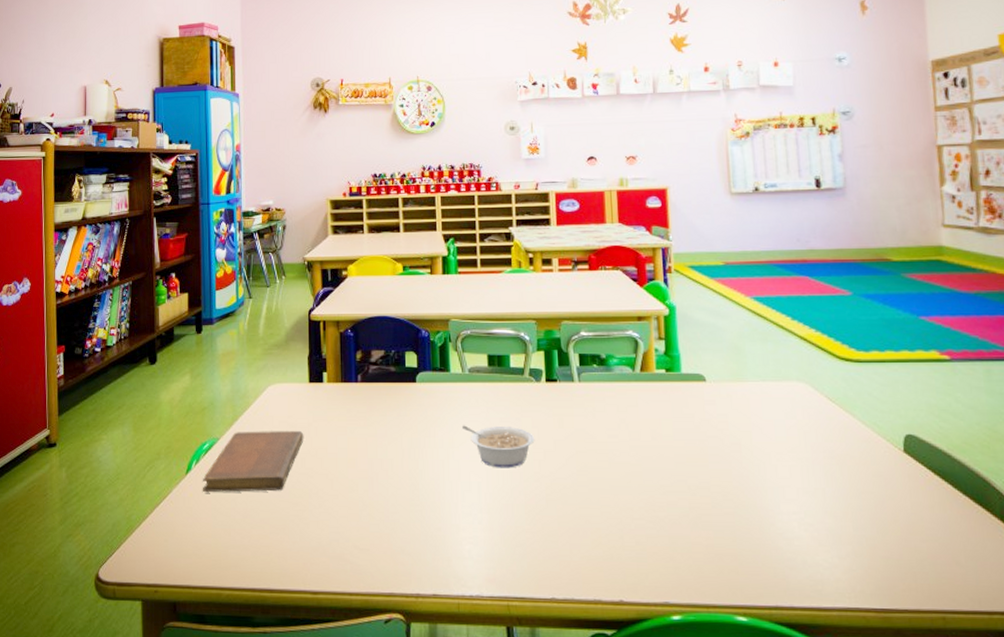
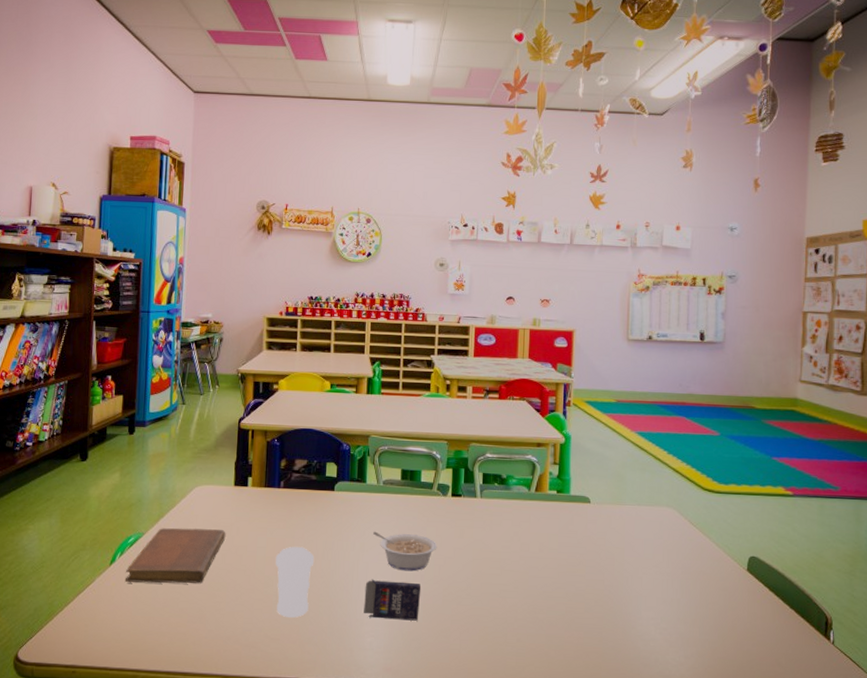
cup: none [359,445,401,525] -> present [276,546,315,618]
crayon box: none [458,478,521,524] -> present [364,579,421,621]

